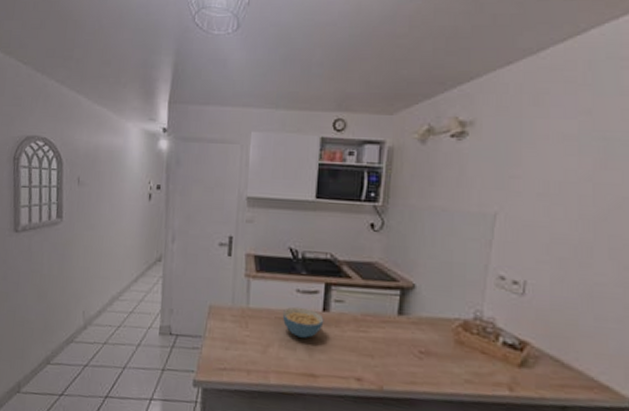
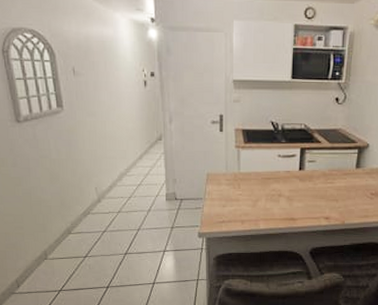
cereal bowl: present [283,306,324,338] -> none [268,168,300,192]

